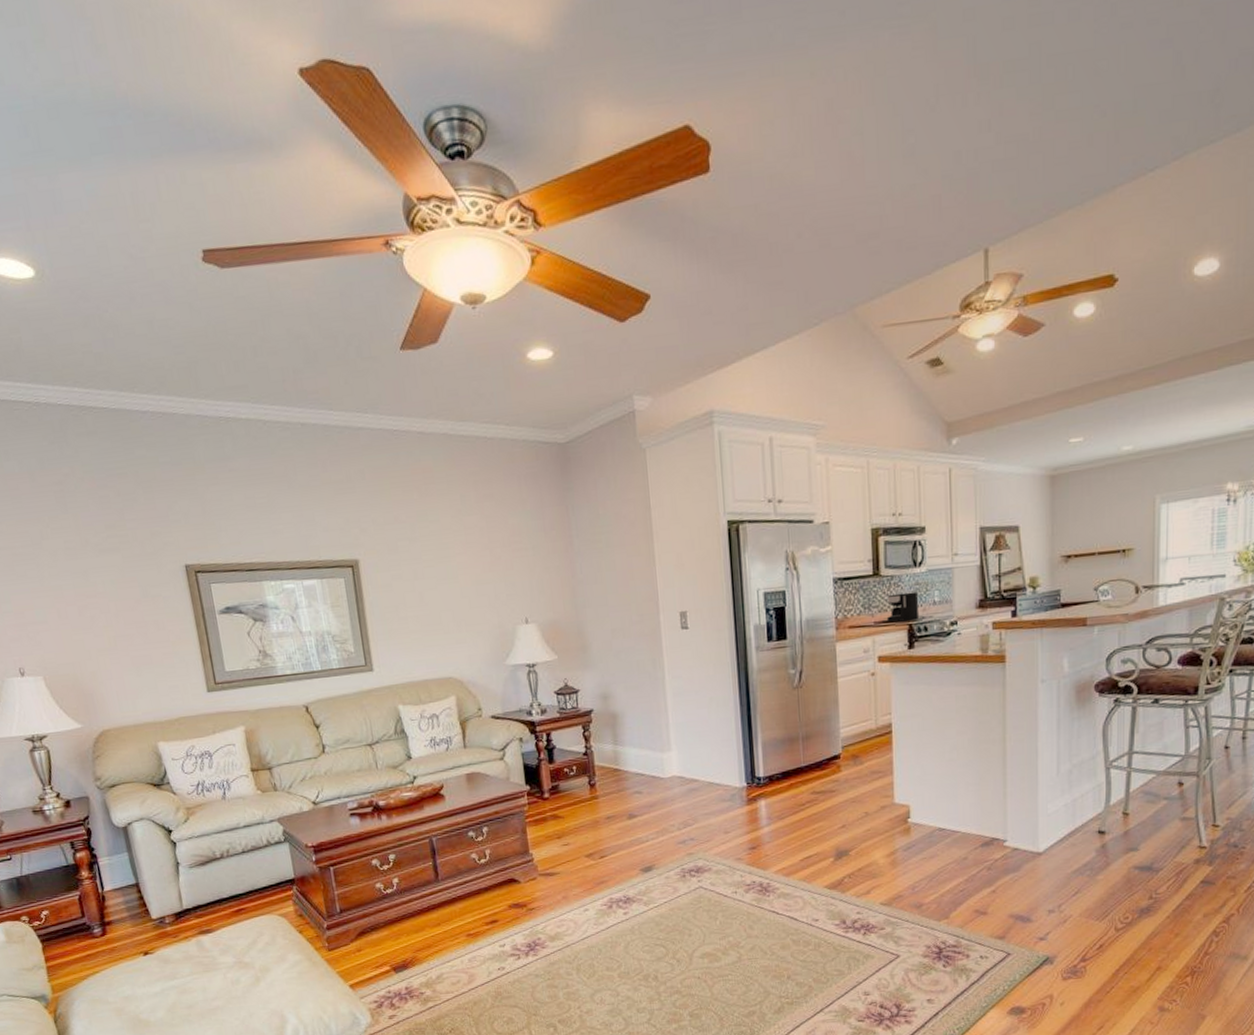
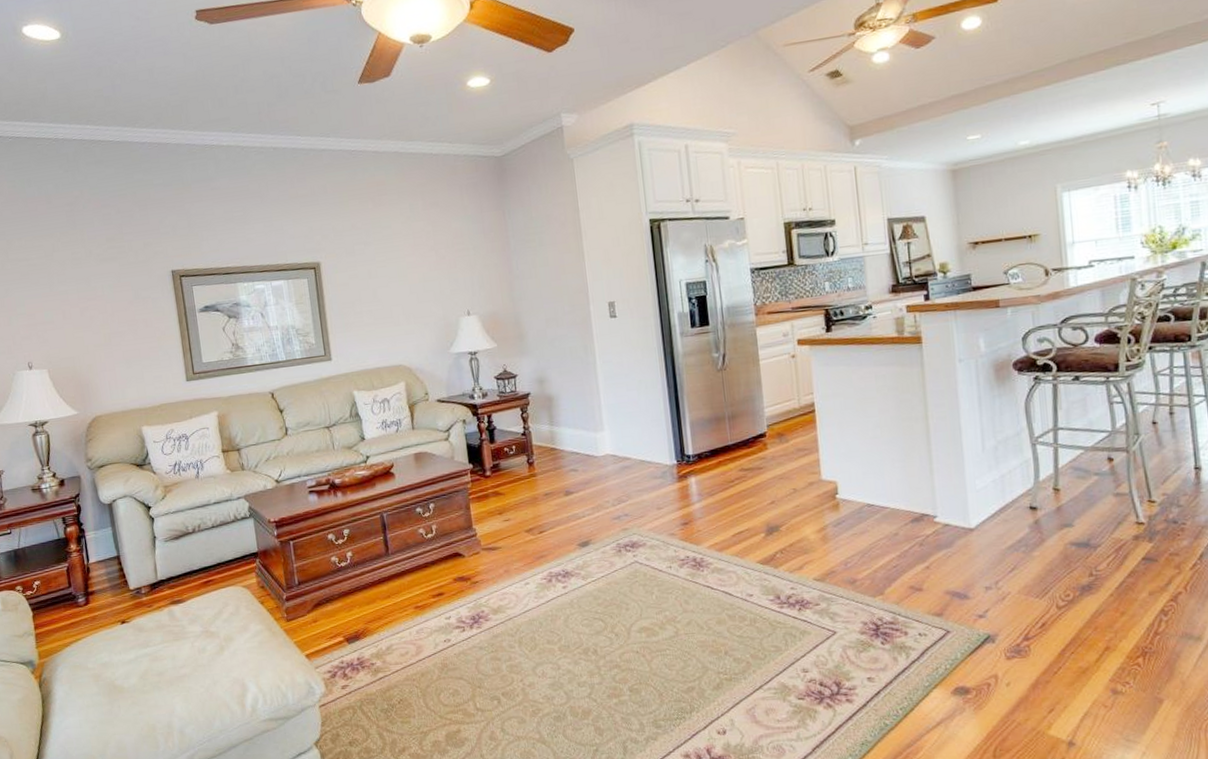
coffee maker: present [881,591,934,624] -> none [798,279,849,309]

